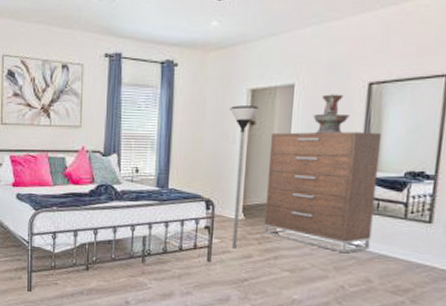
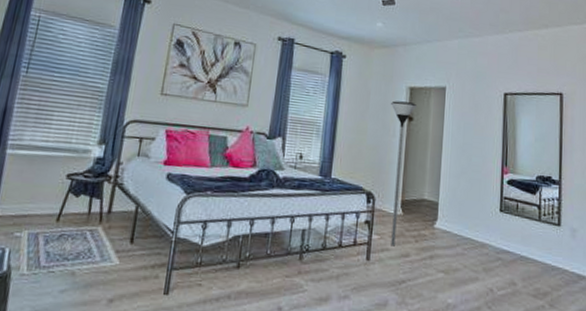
dresser: present [264,131,382,253] -> none [420,130,517,254]
decorative urn: present [313,94,350,134] -> none [461,99,491,136]

